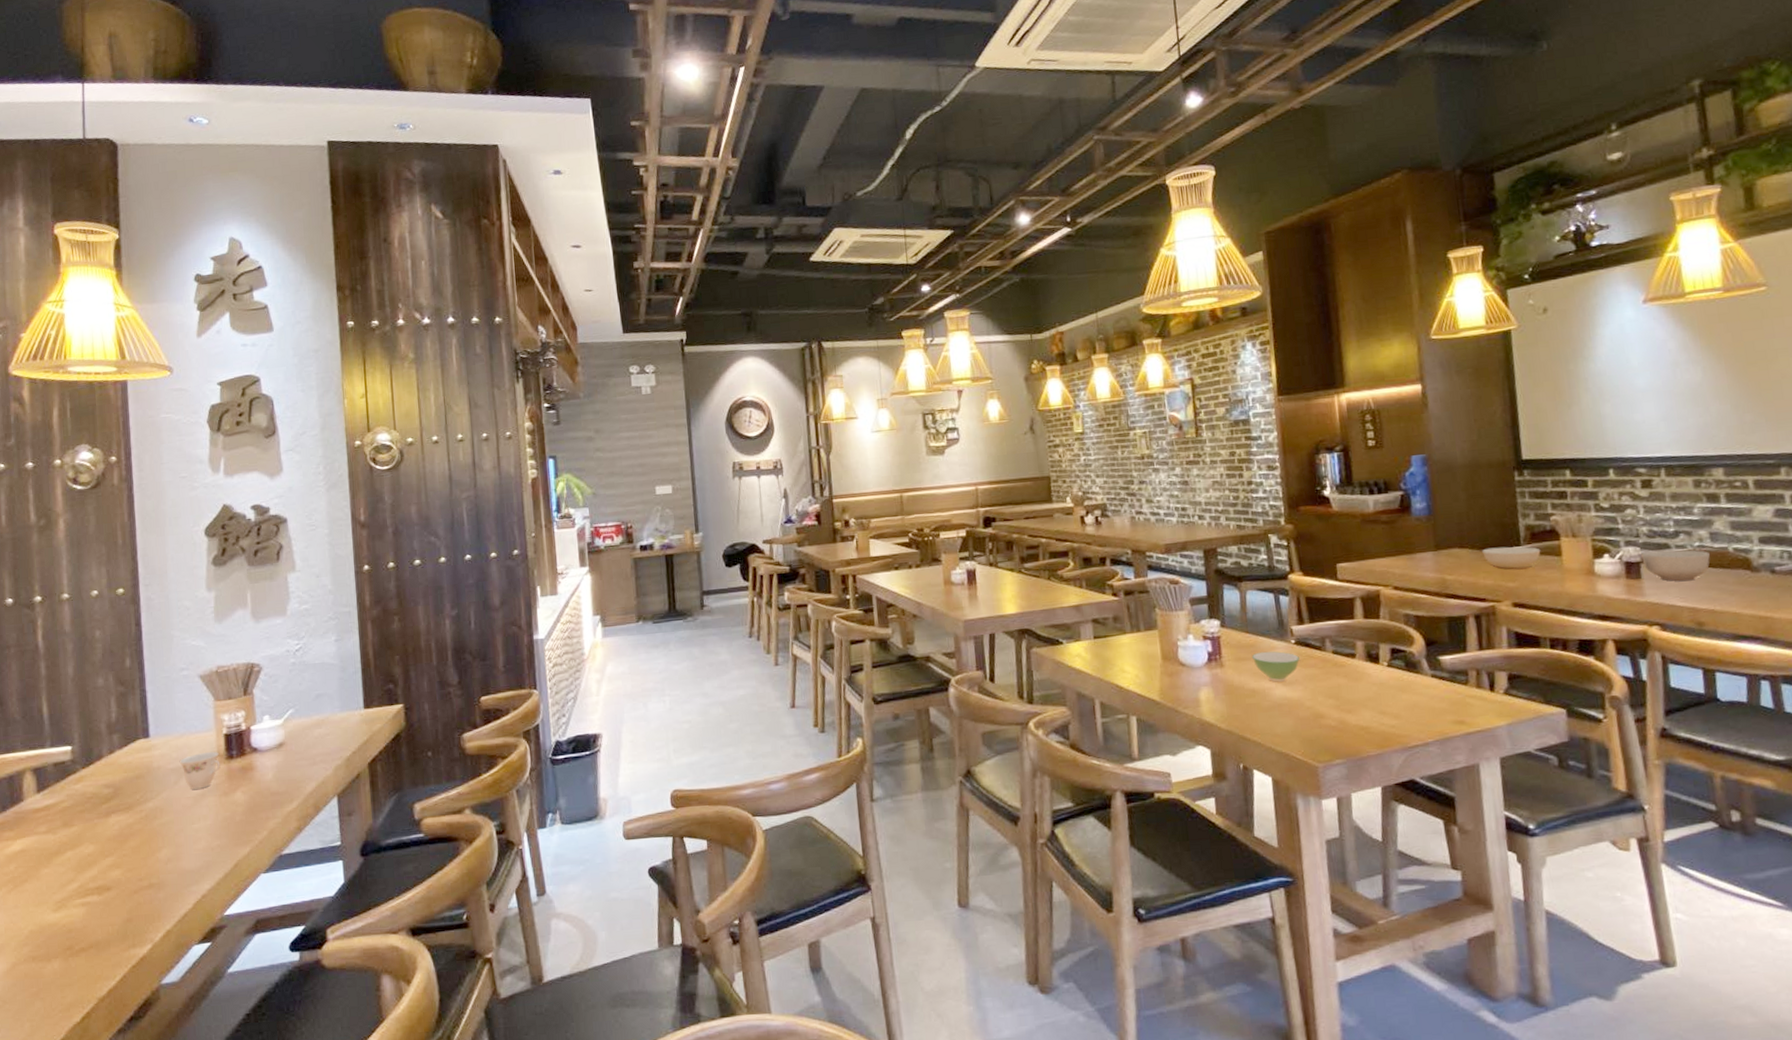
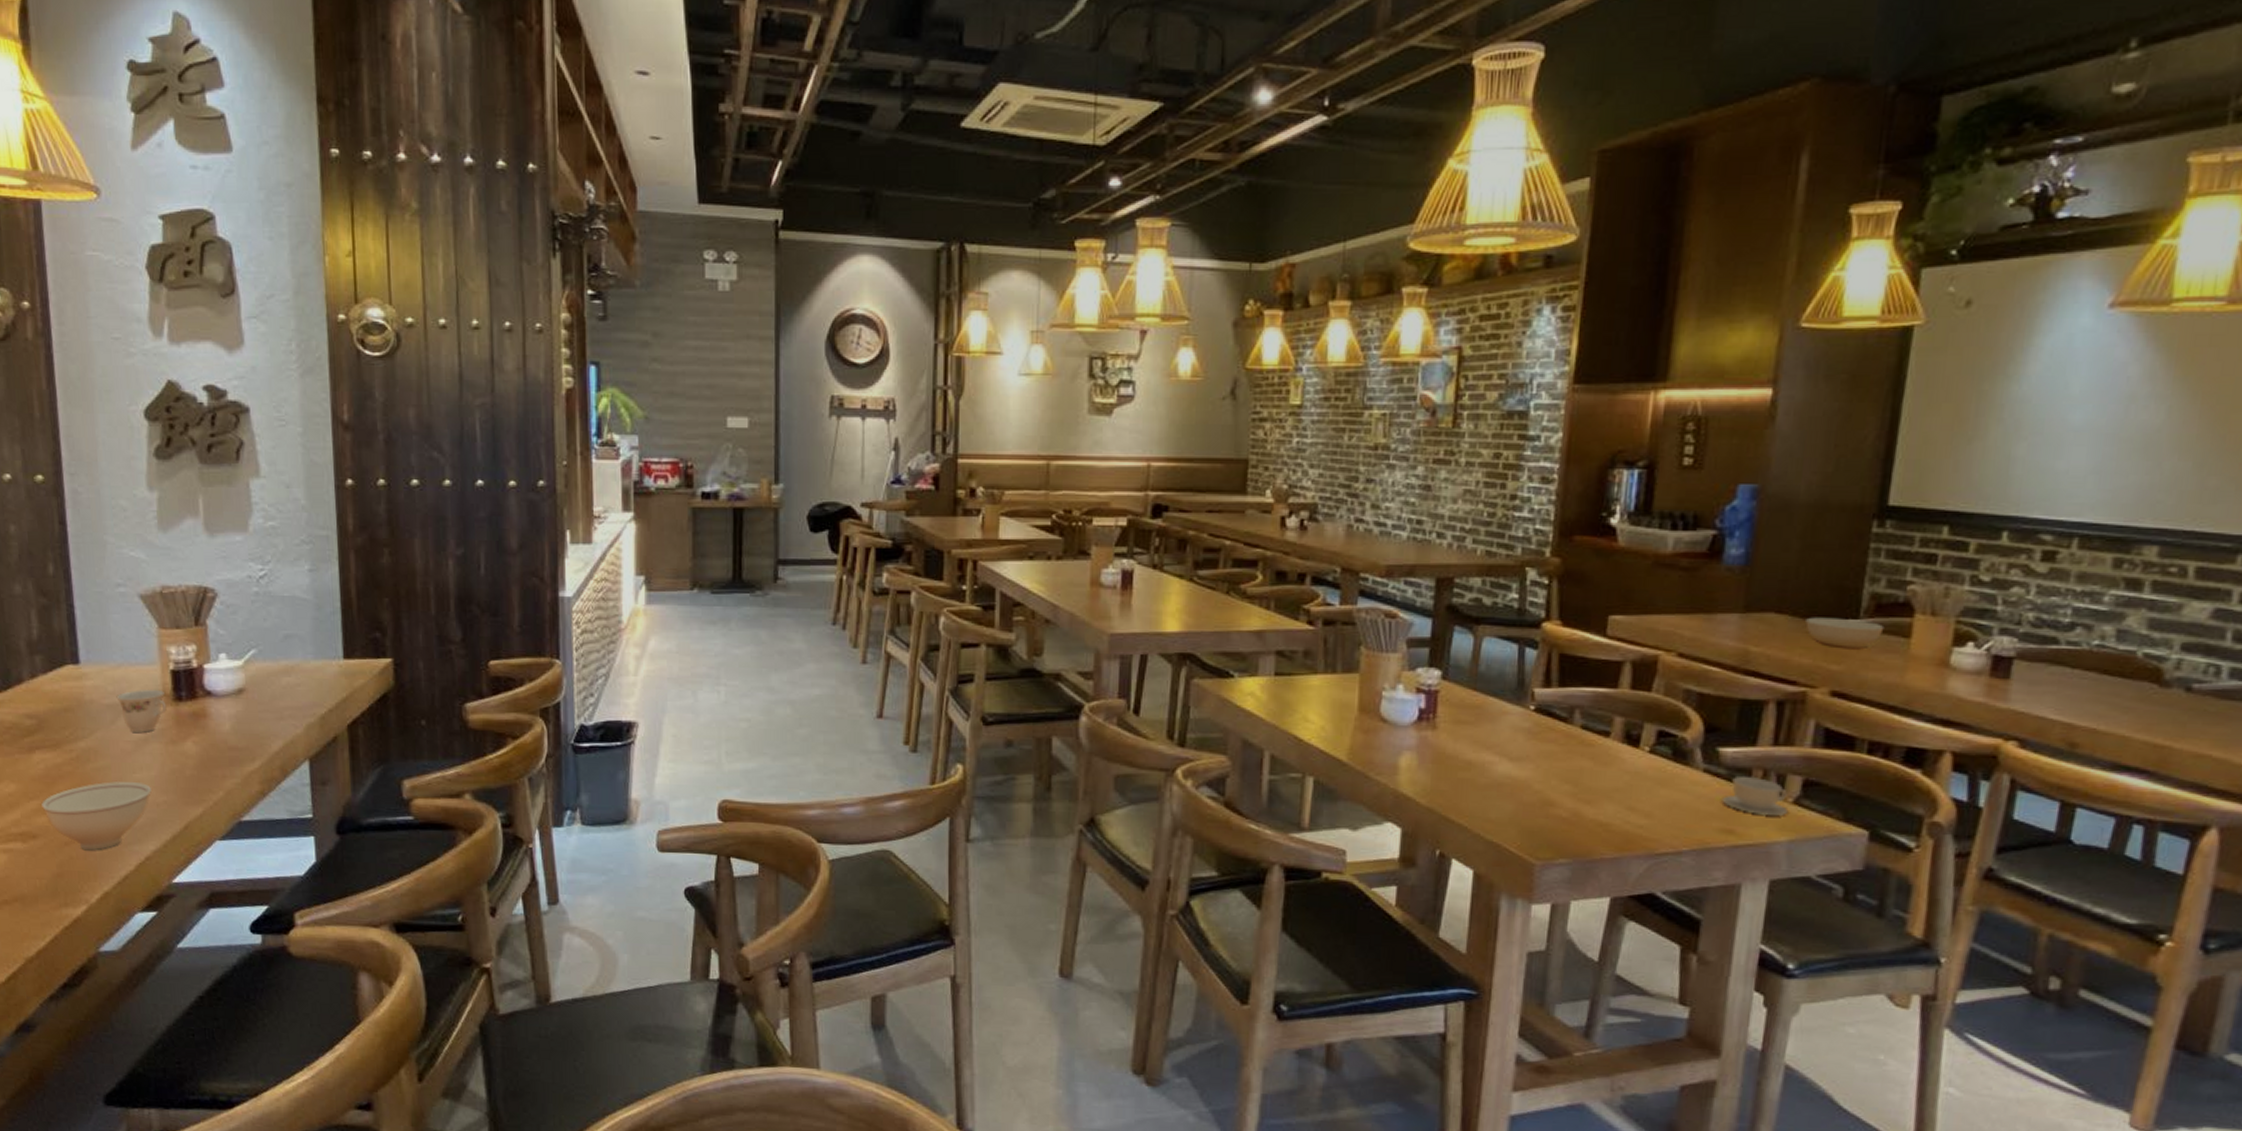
bowl: none [115,831,207,895] -> present [41,782,151,850]
bowl: present [1251,651,1300,682] -> none [1474,715,1537,756]
teacup: none [1450,677,1502,706] -> present [1722,777,1789,815]
bowl: present [1641,549,1711,582] -> none [2016,644,2111,689]

